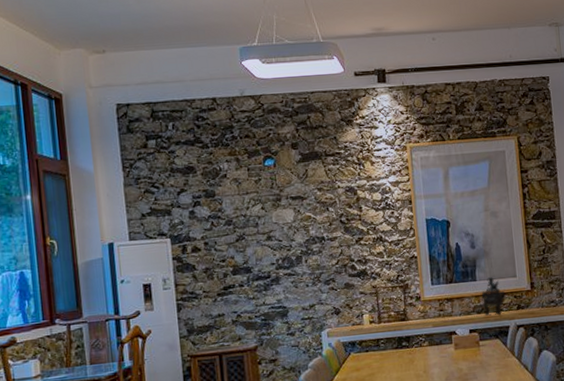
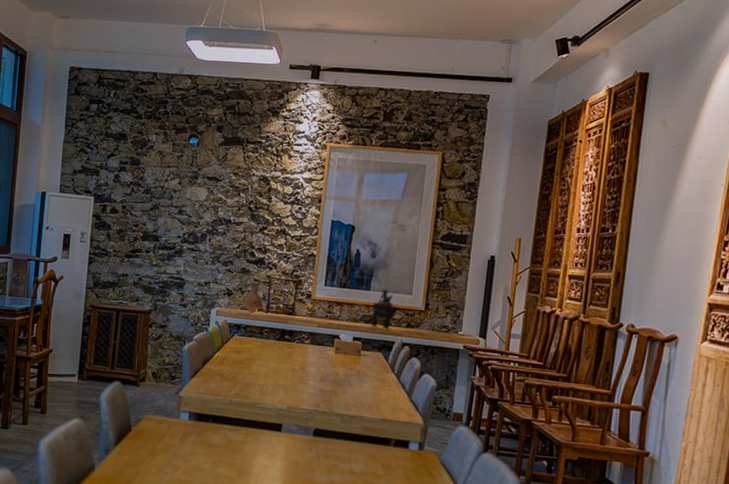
vase: none [352,294,374,327] -> present [241,281,263,313]

